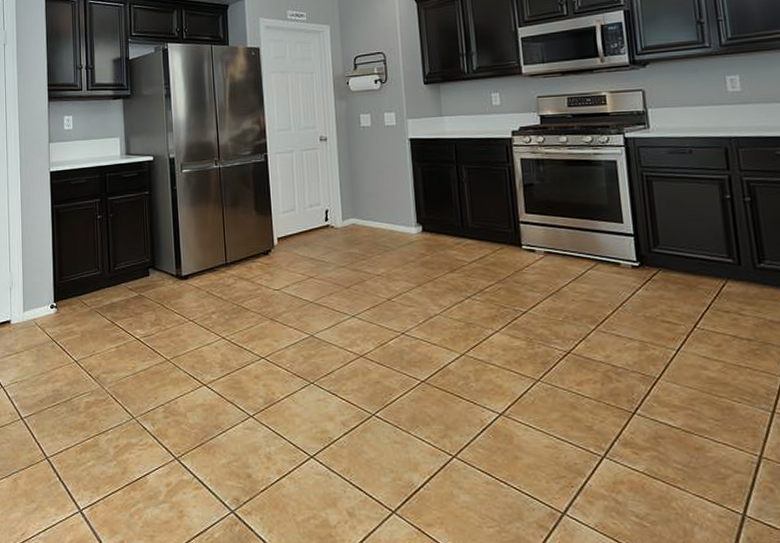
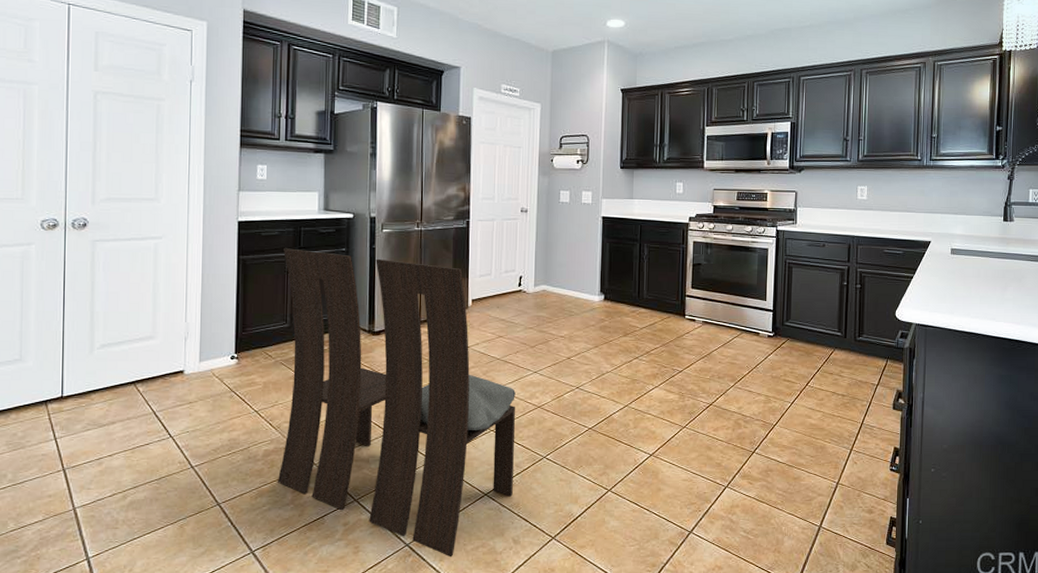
dining chair: none [92,195,342,529] -> present [277,248,516,558]

